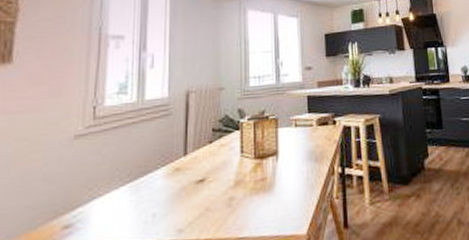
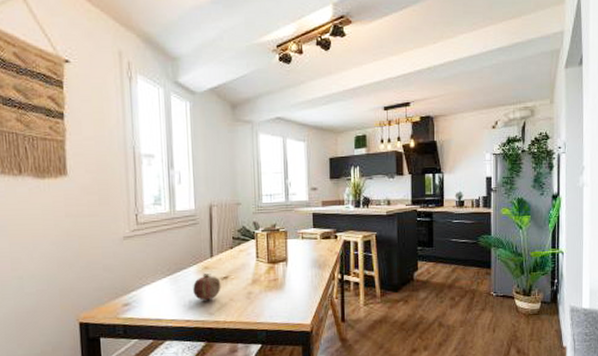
fruit: none [159,176,195,214] -> present [193,272,221,301]

